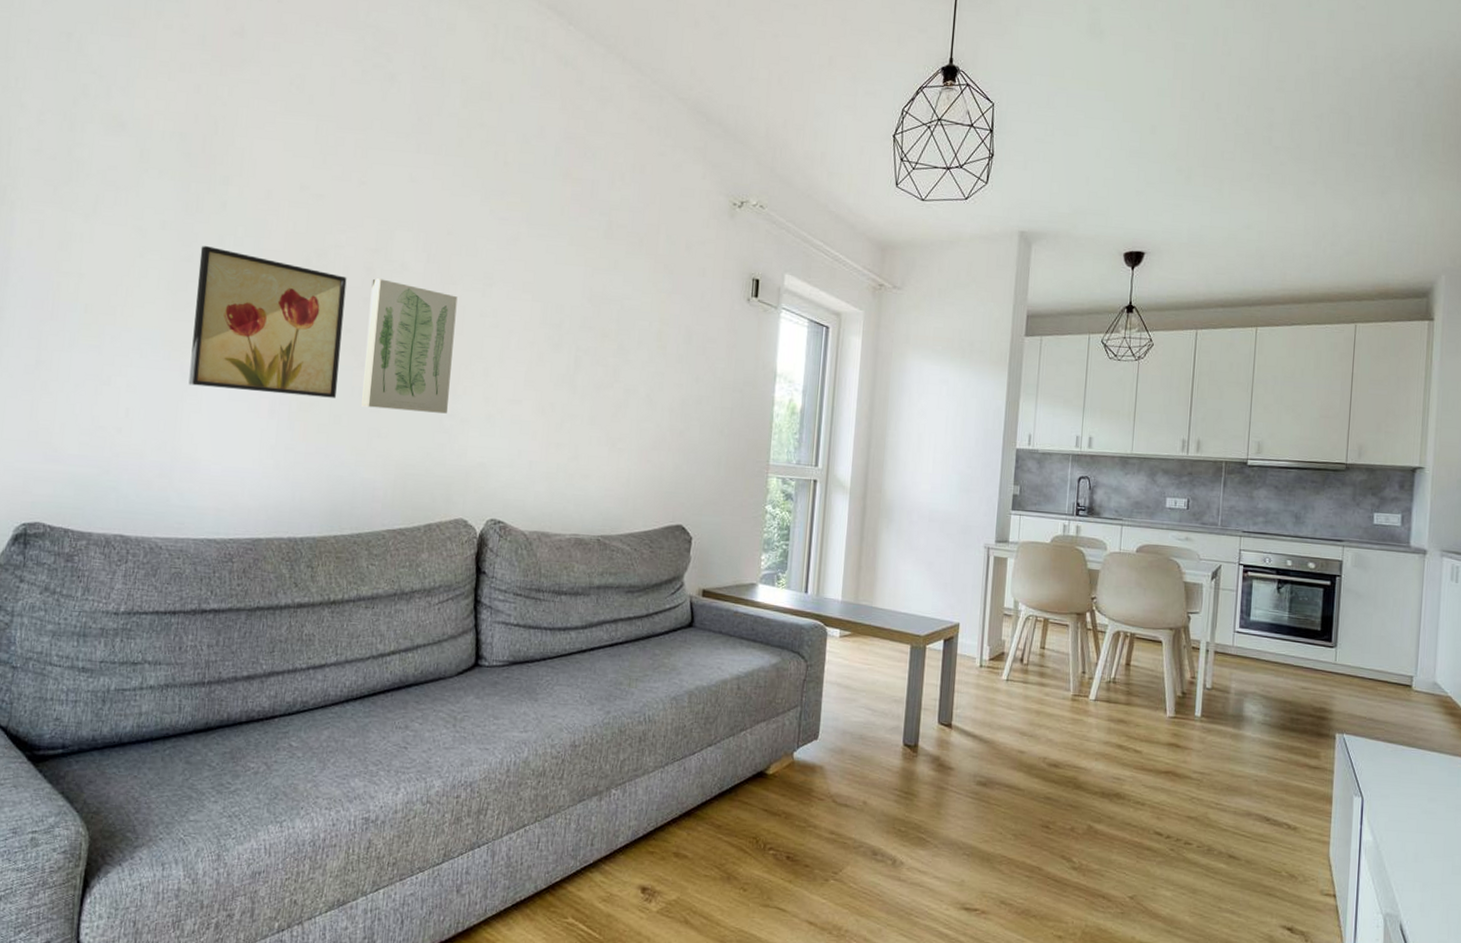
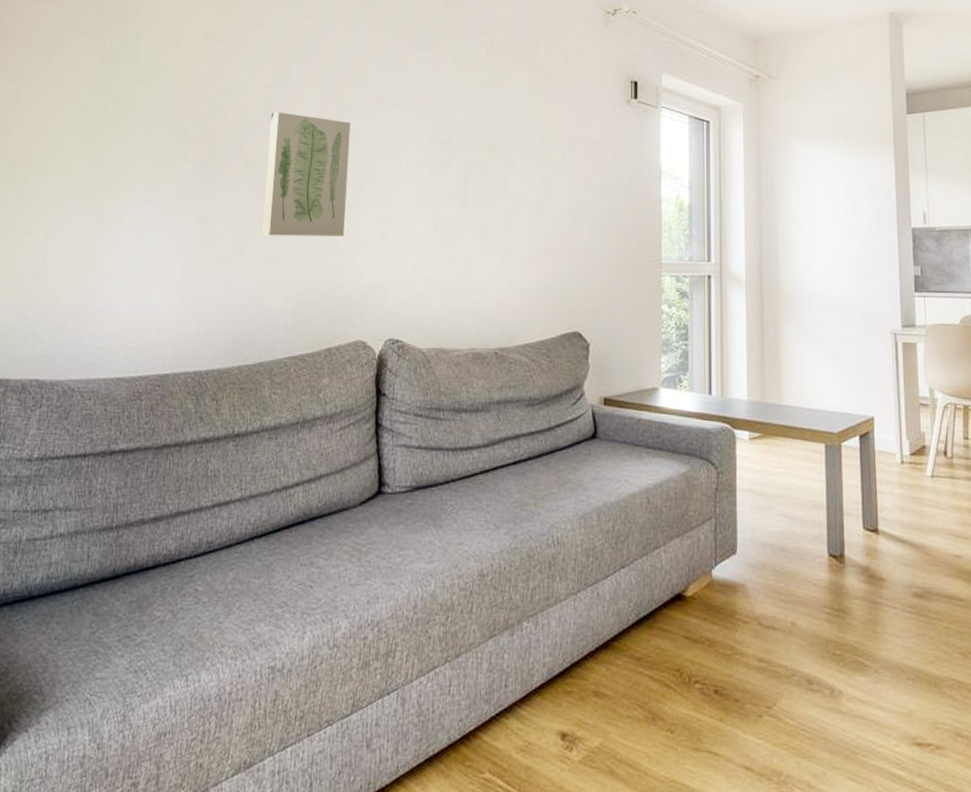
wall art: present [188,246,347,398] -> none [102,96,248,230]

